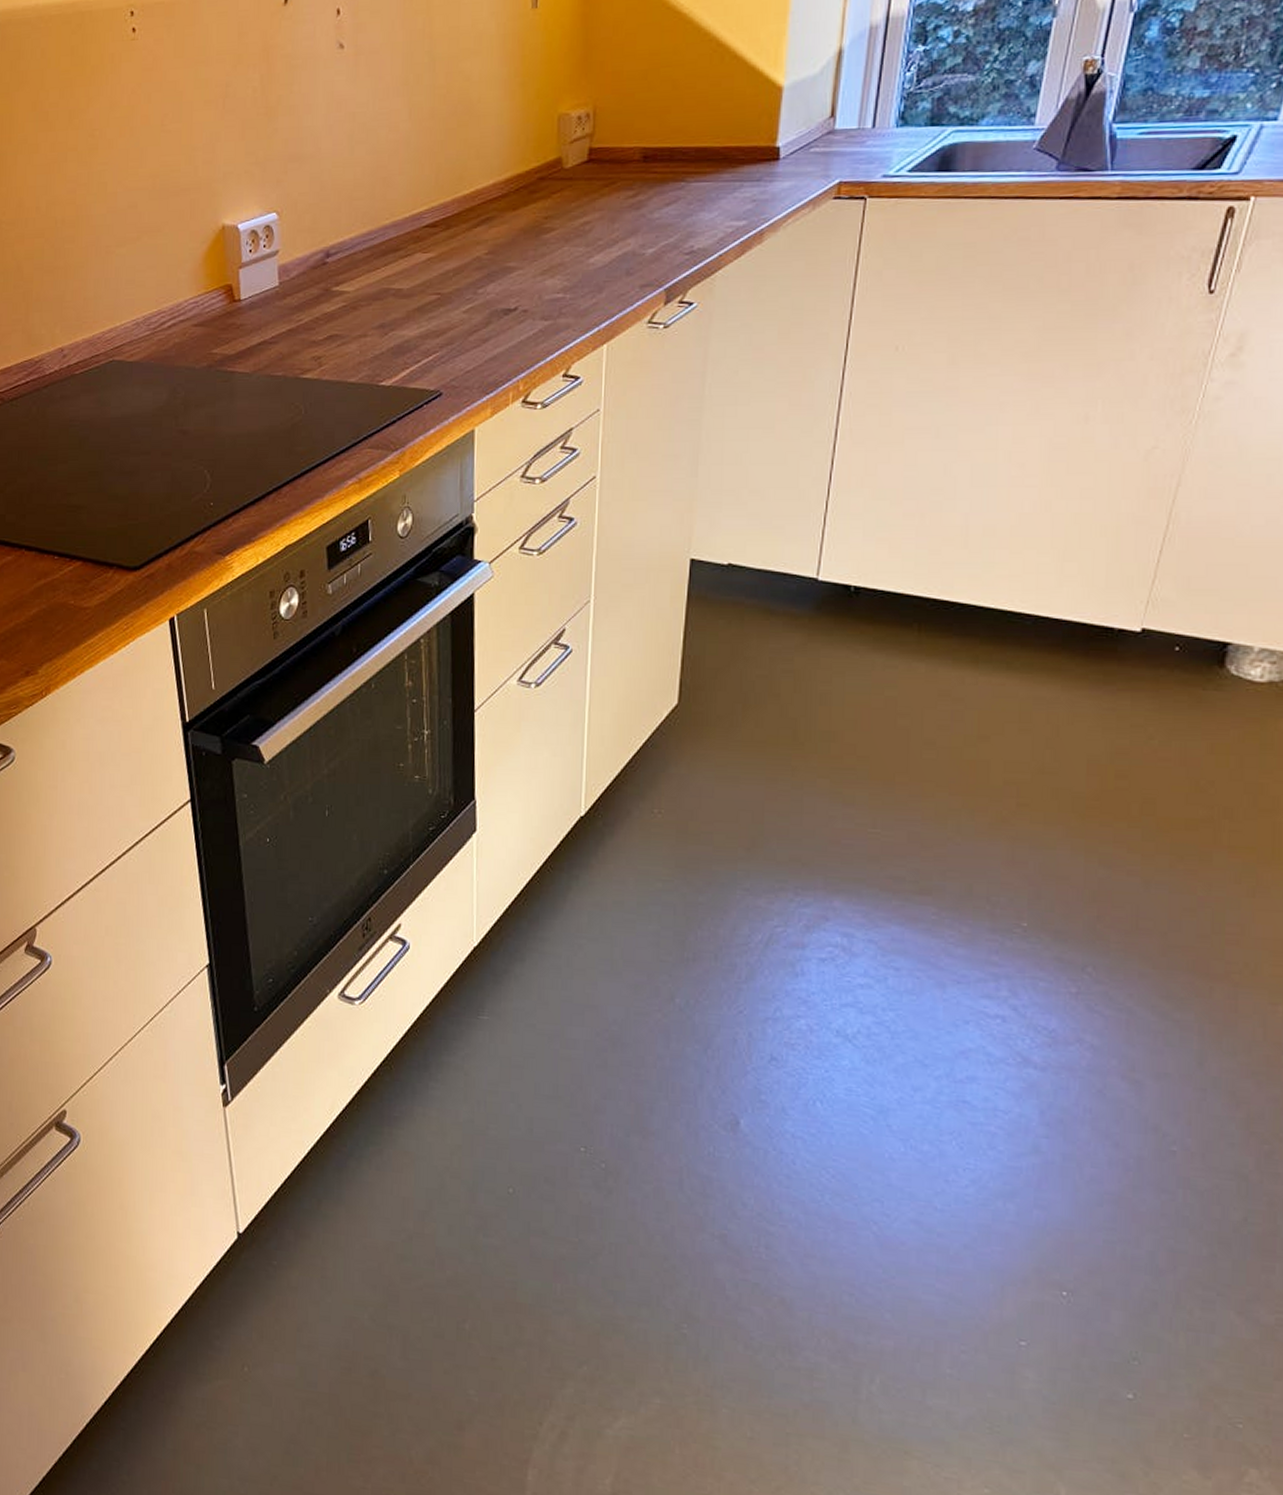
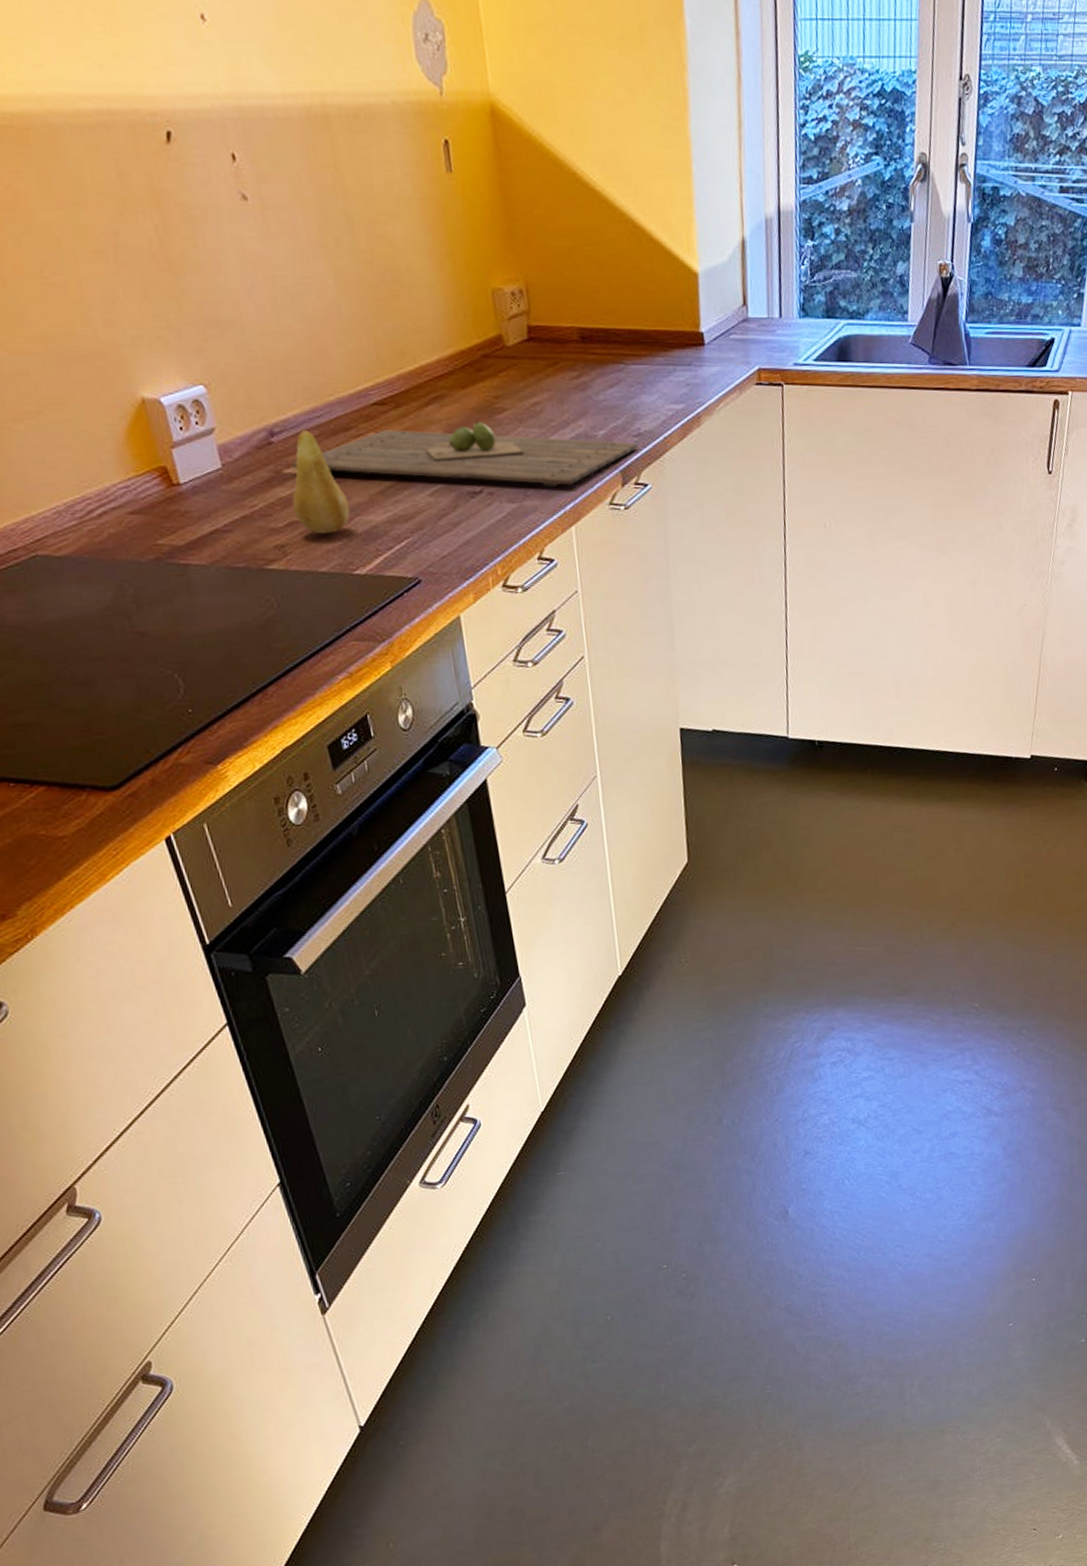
fruit: none [335,249,387,347] -> present [292,428,350,534]
cutting board: none [341,238,689,304] -> present [291,418,638,487]

